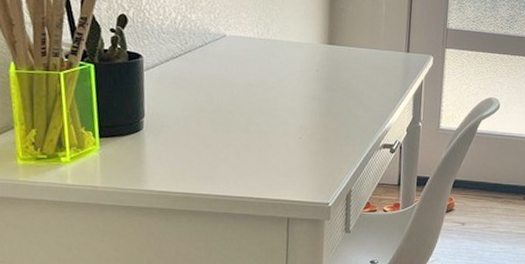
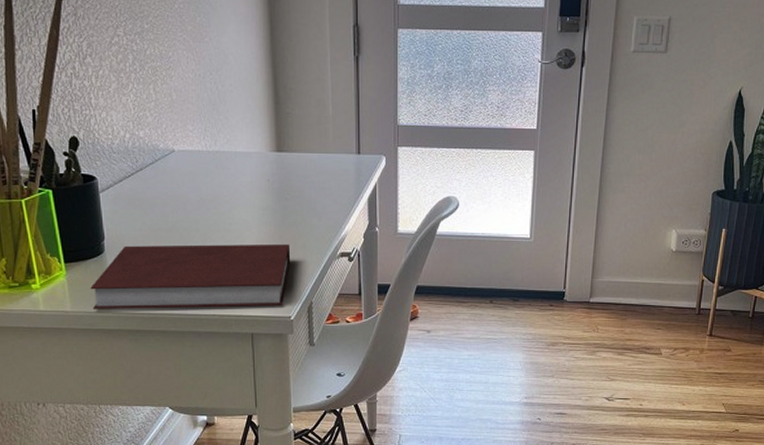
notebook: none [124,124,334,193] -> present [90,244,291,309]

